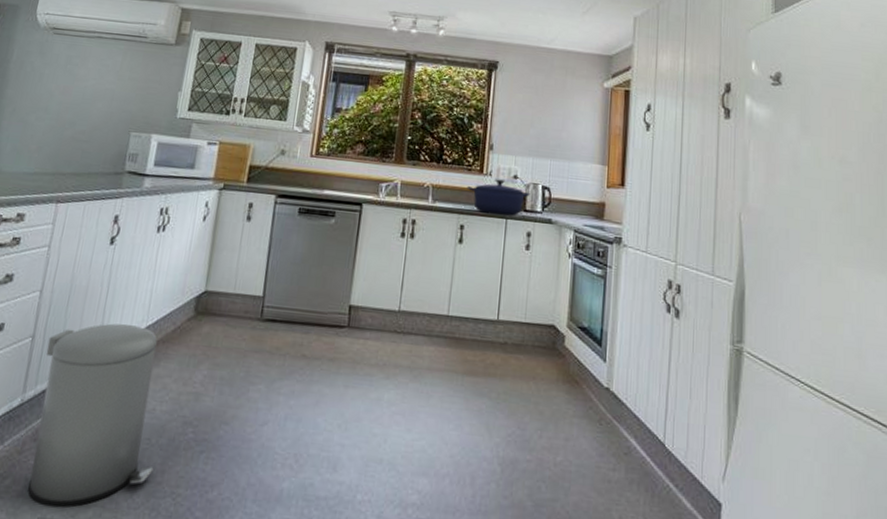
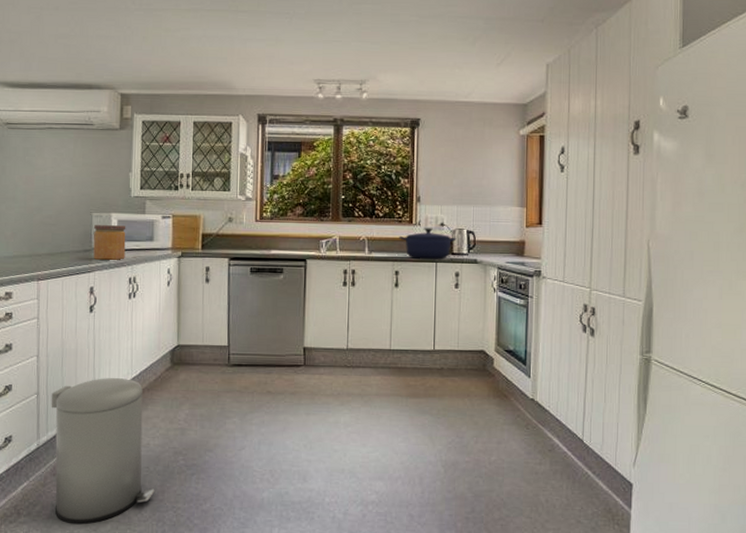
jar: none [124,145,166,187] -> present [93,225,126,260]

